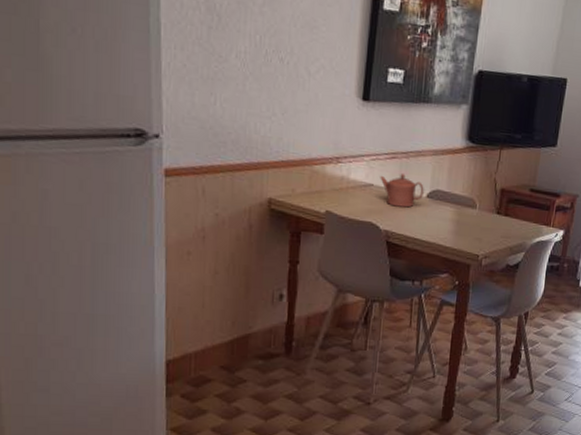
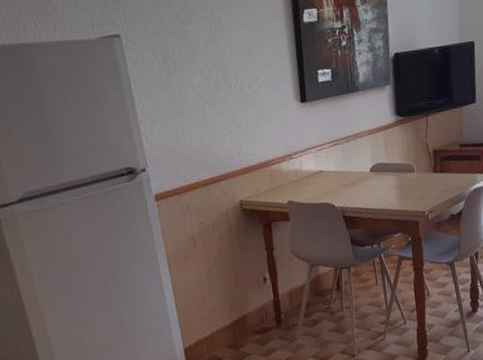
teapot: present [380,172,424,208] -> none [327,155,367,186]

